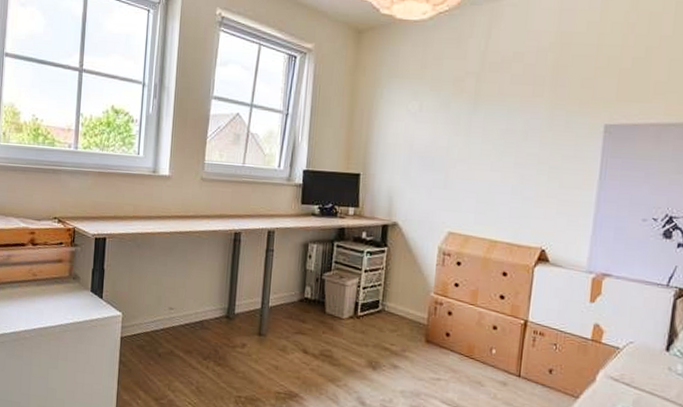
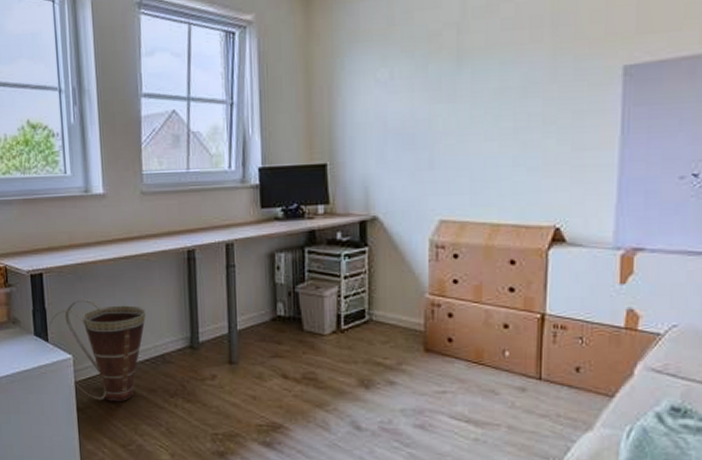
basket: none [103,265,193,360] -> present [47,300,147,402]

